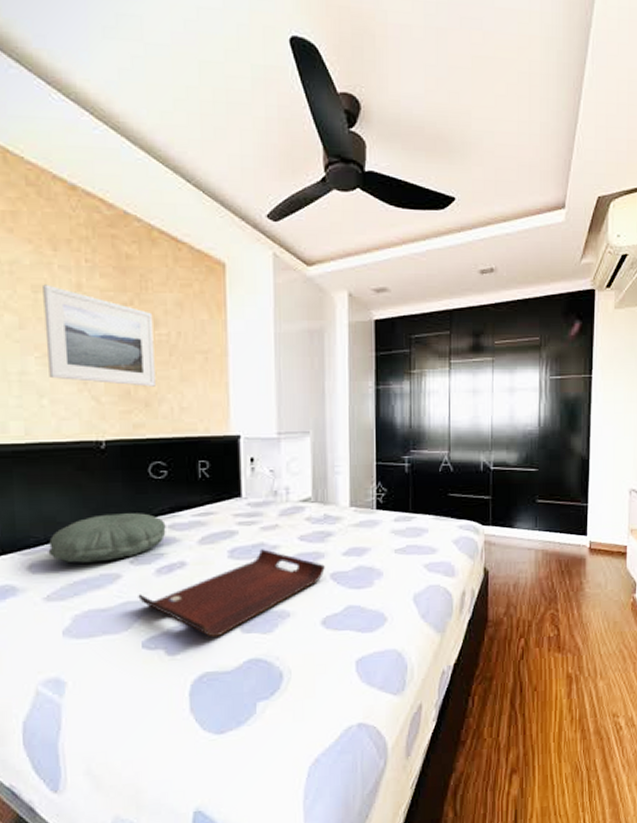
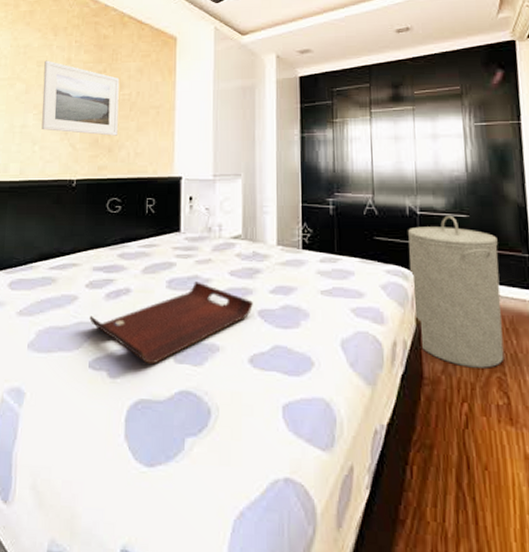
pillow: present [48,513,166,563] -> none [25,242,117,284]
laundry hamper: none [480,469,561,608] -> present [408,215,505,368]

